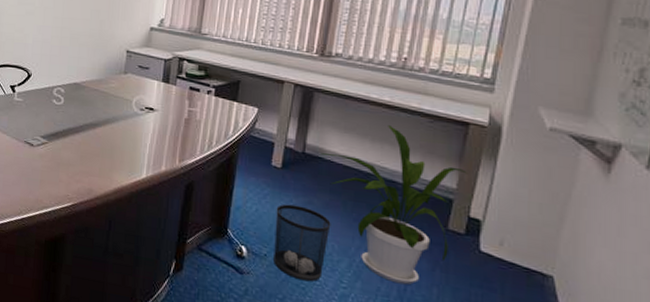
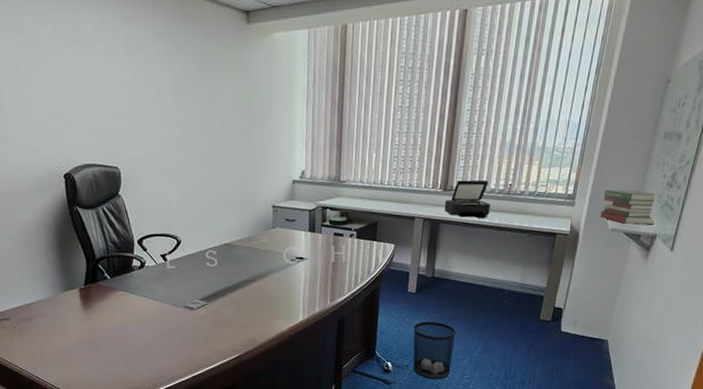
house plant: present [320,125,467,285] -> none [446,244,554,367]
printer: none [321,47,380,93] -> present [444,180,491,219]
books: none [531,78,618,131] -> present [599,189,656,225]

